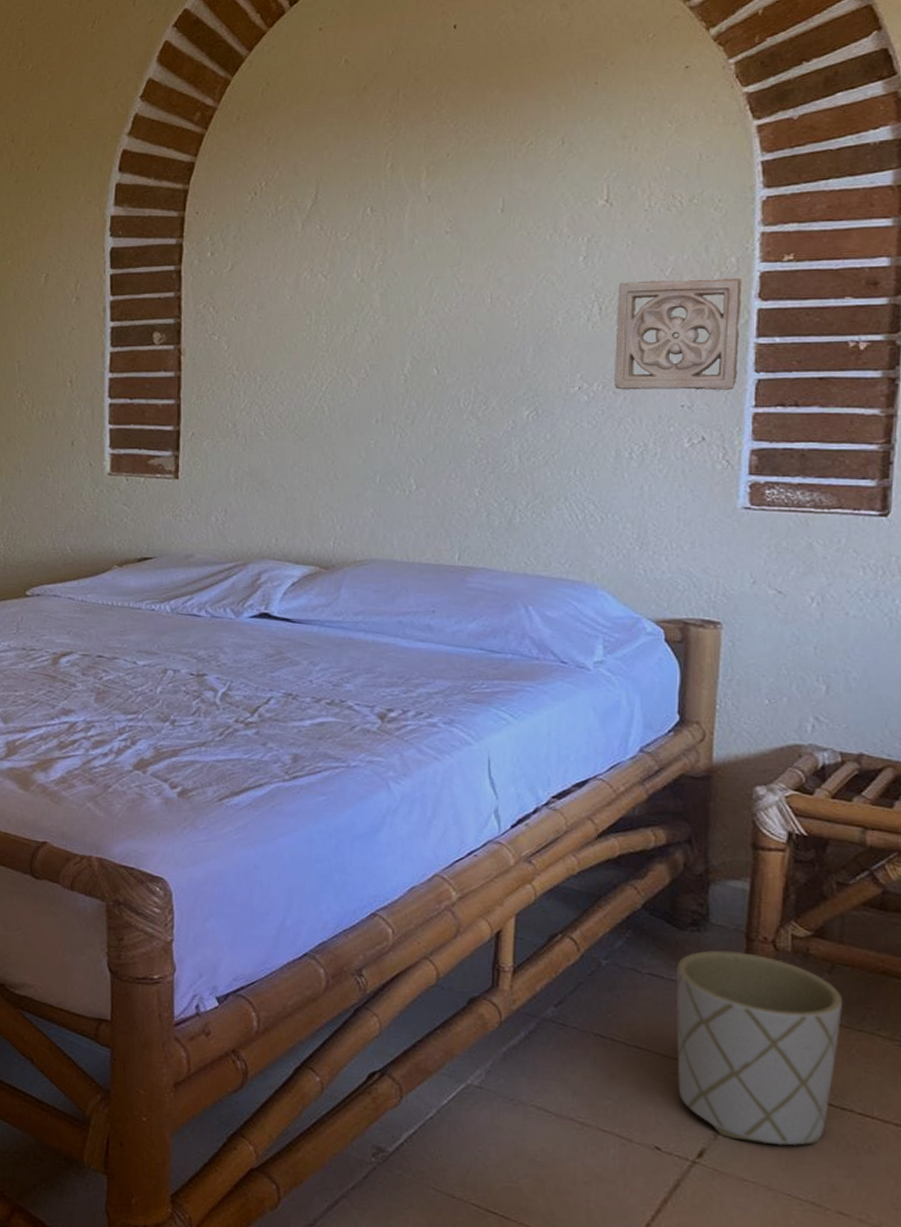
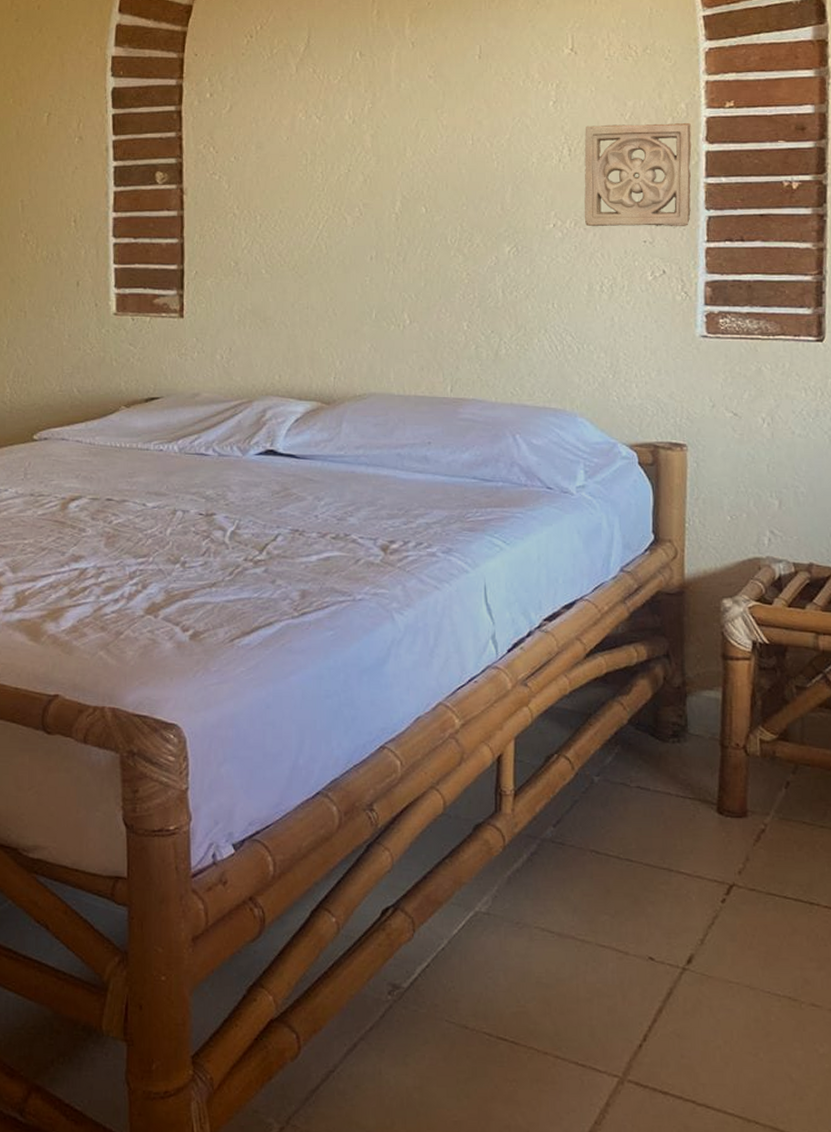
planter: present [677,950,843,1146] -> none [661,759,807,945]

